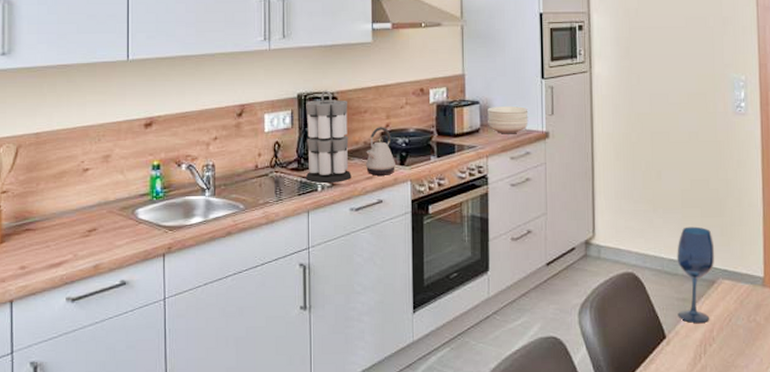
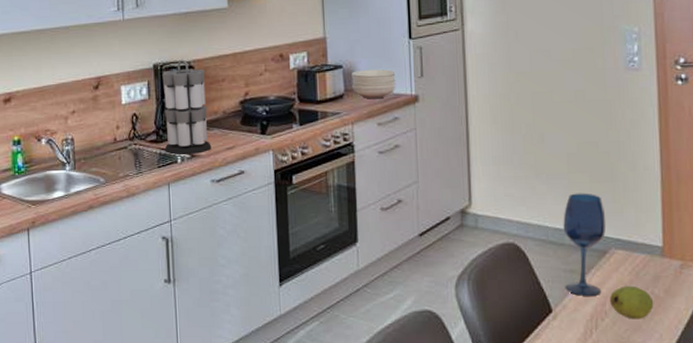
kettle: present [365,127,397,176] -> none [225,95,257,146]
fruit: none [716,313,756,345] -> present [609,285,654,320]

